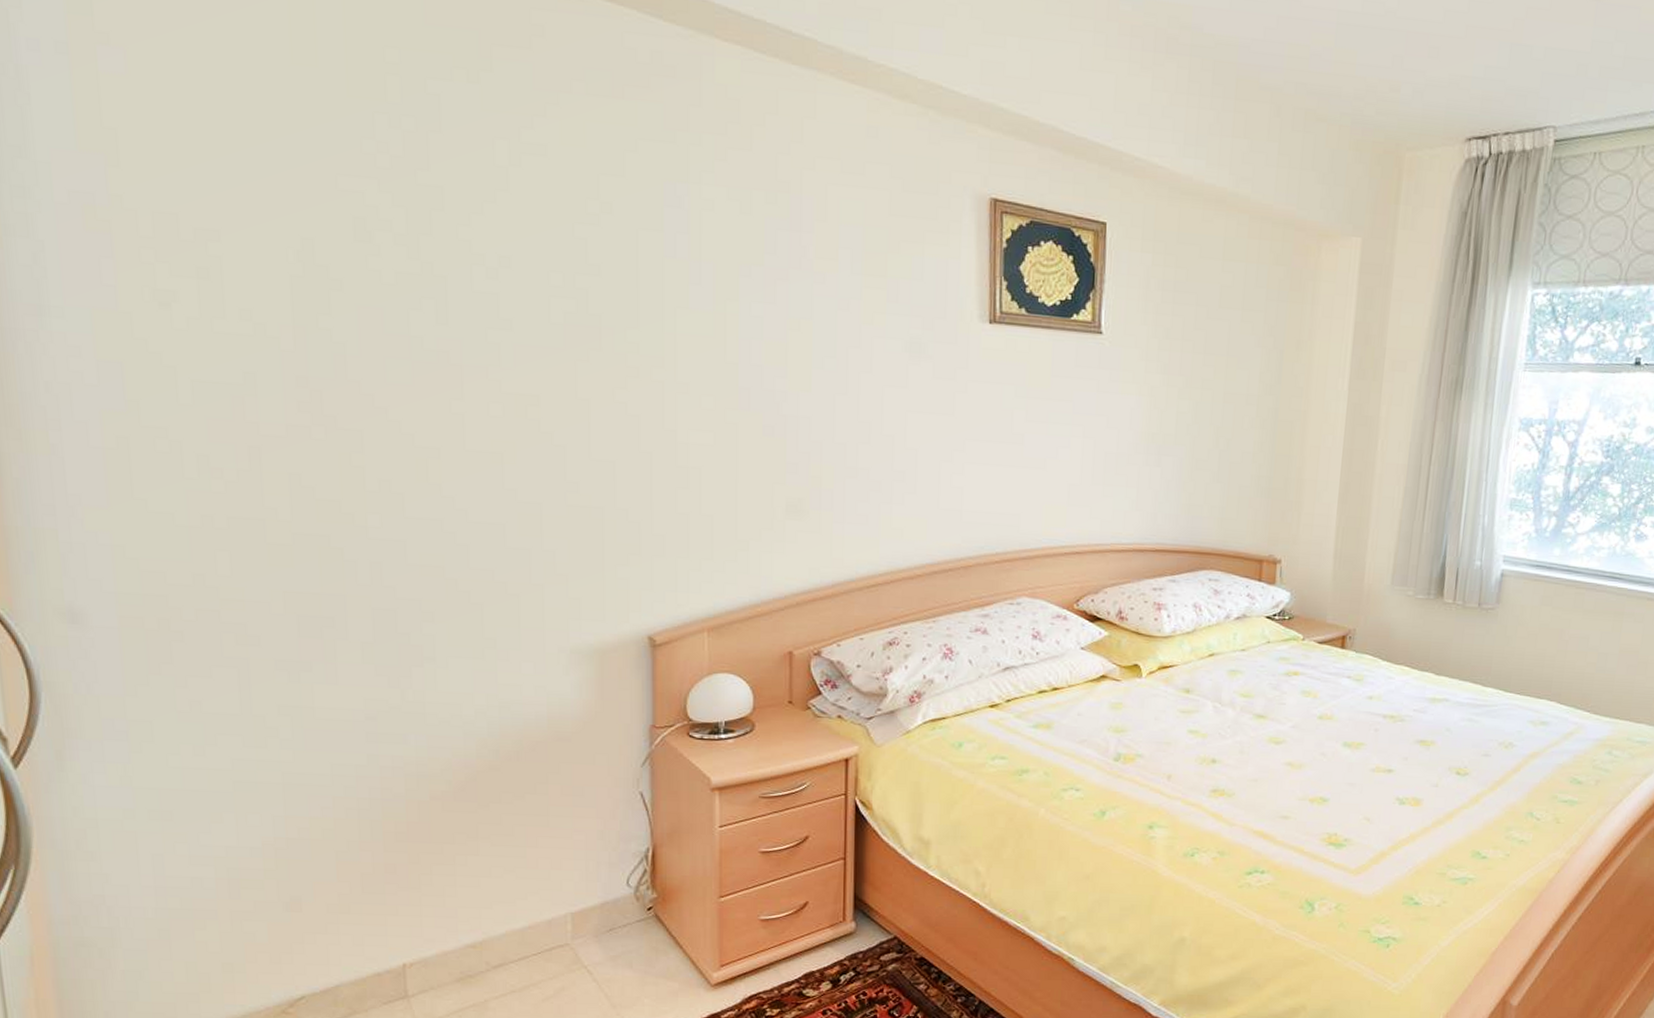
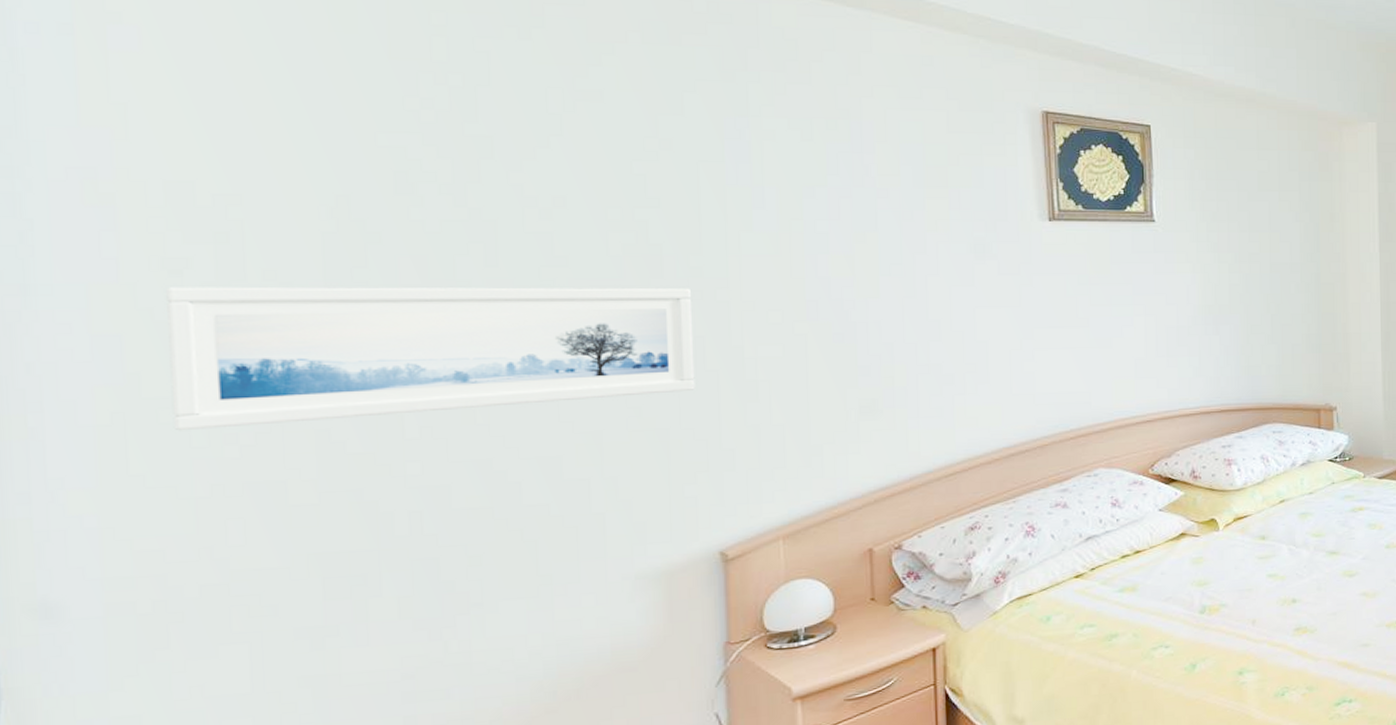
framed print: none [158,319,630,471] -> present [166,286,695,431]

